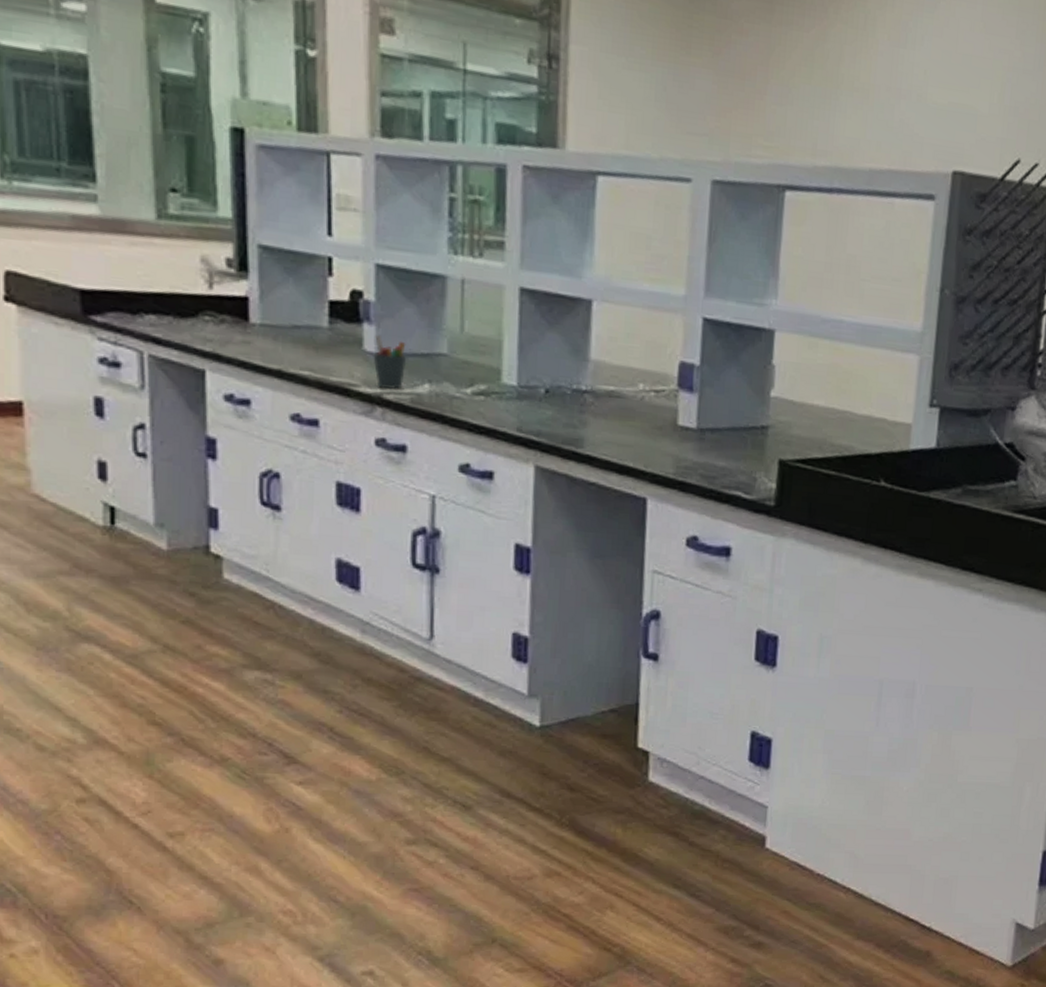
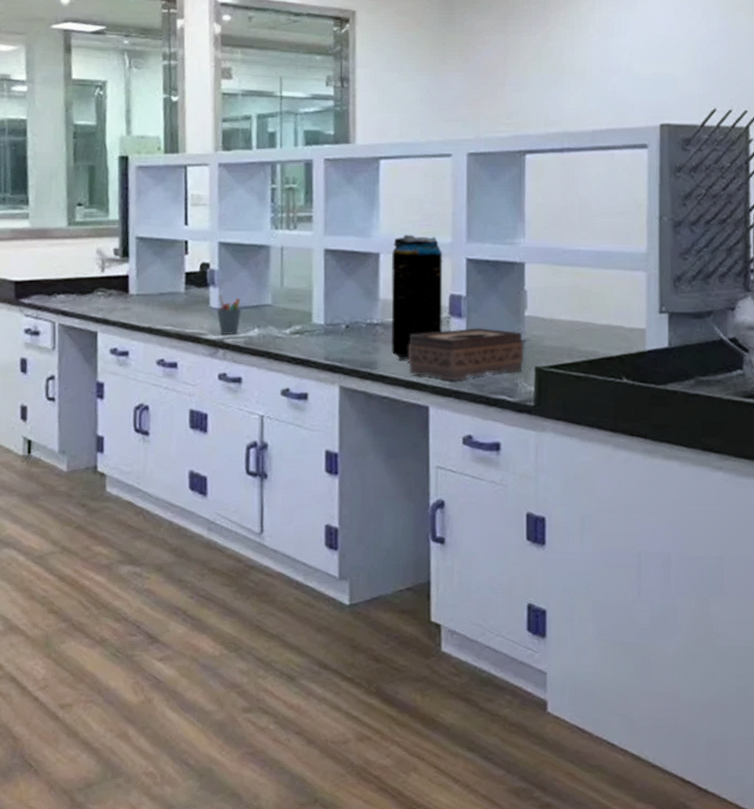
beverage can: none [602,279,673,440] -> present [391,234,443,360]
tissue box: none [623,405,767,470] -> present [408,328,524,381]

